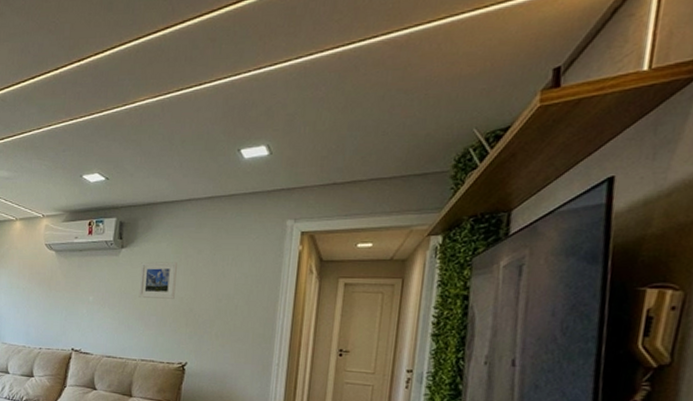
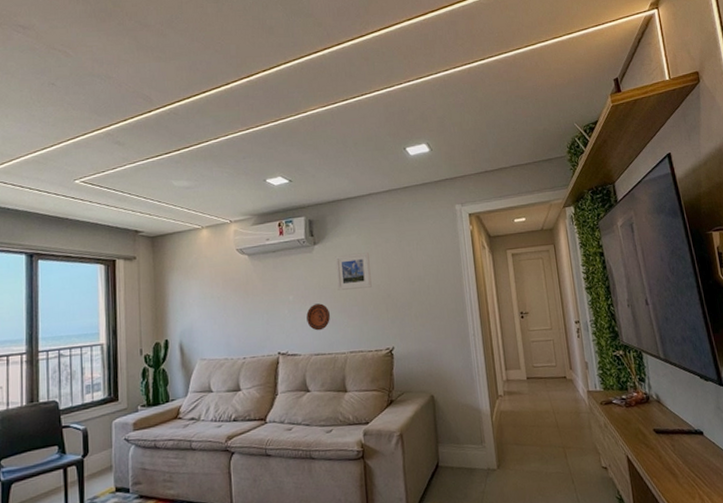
decorative plate: none [103,307,127,334] -> present [306,303,330,331]

